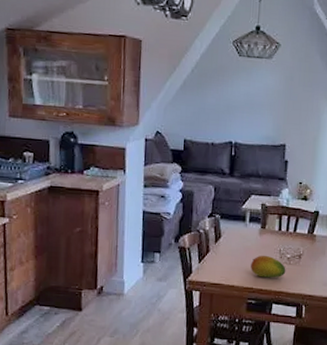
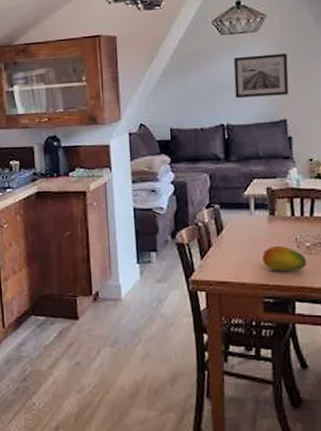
wall art: none [245,80,294,122] -> present [233,53,289,98]

